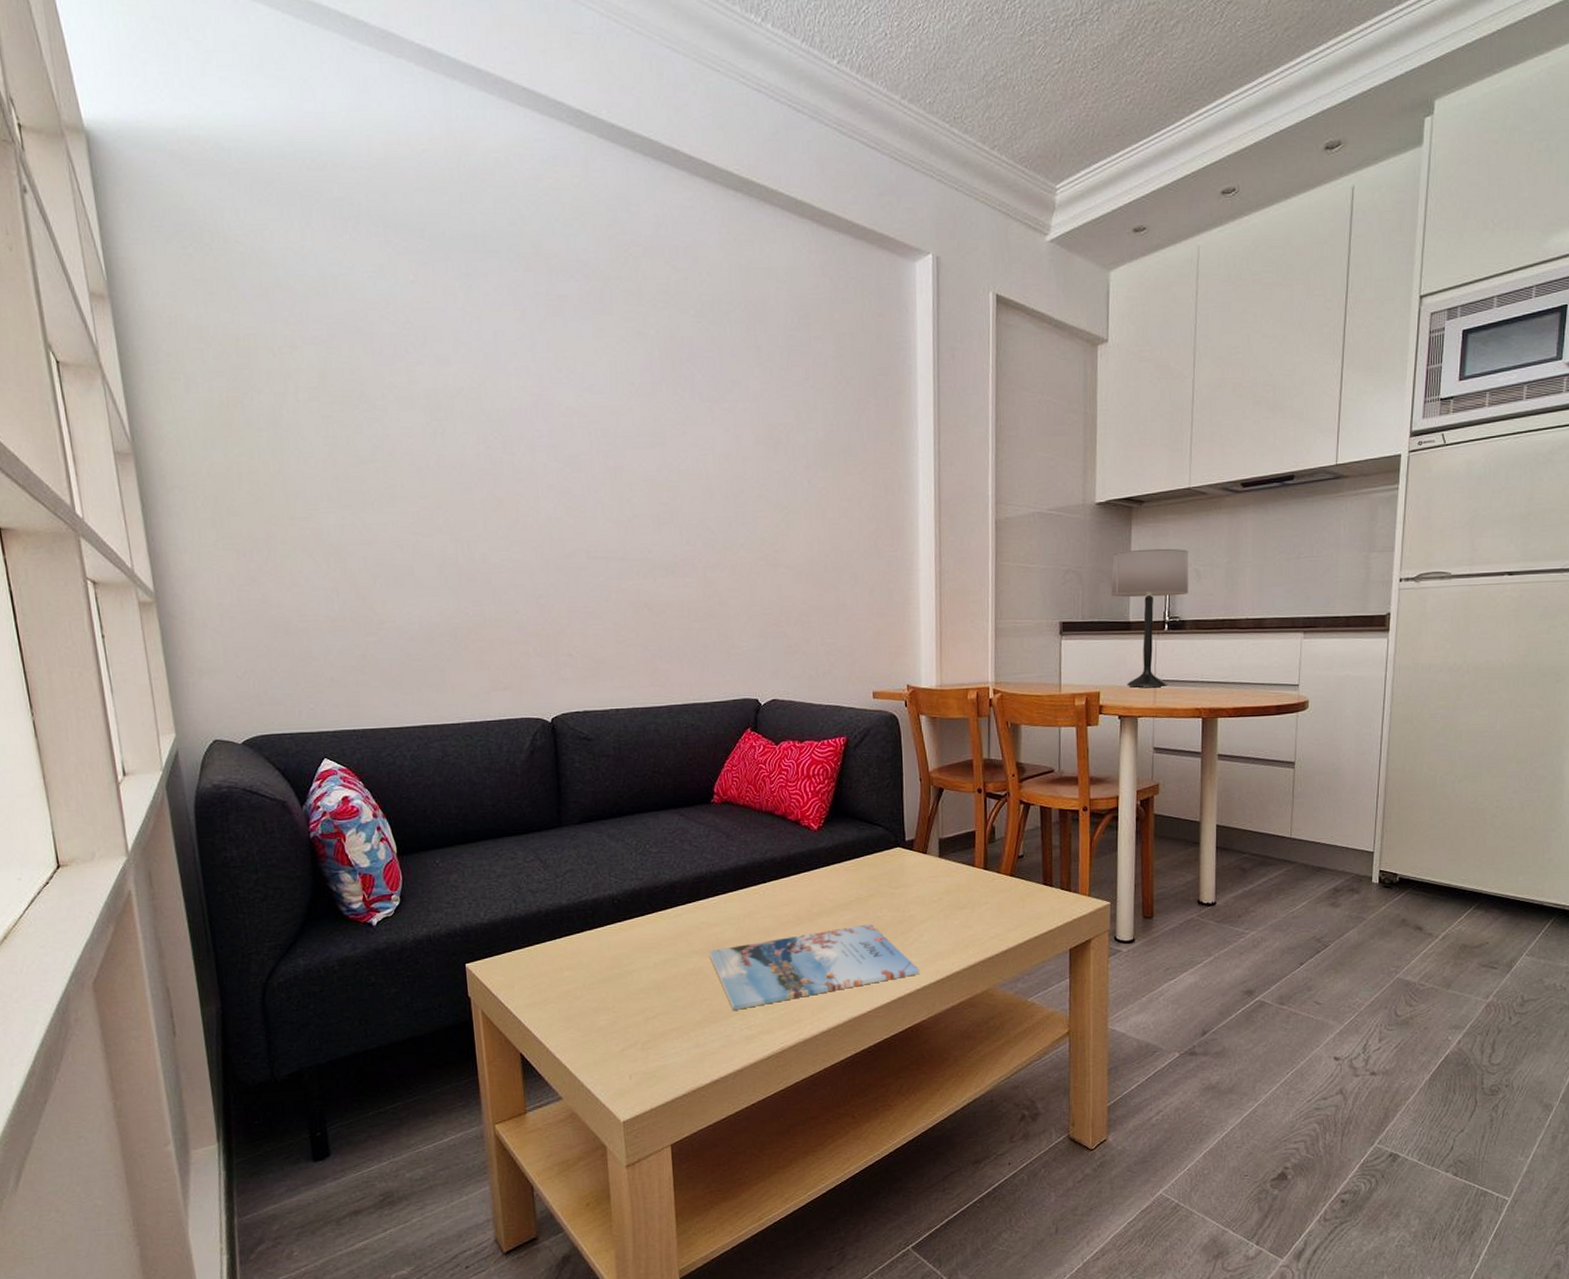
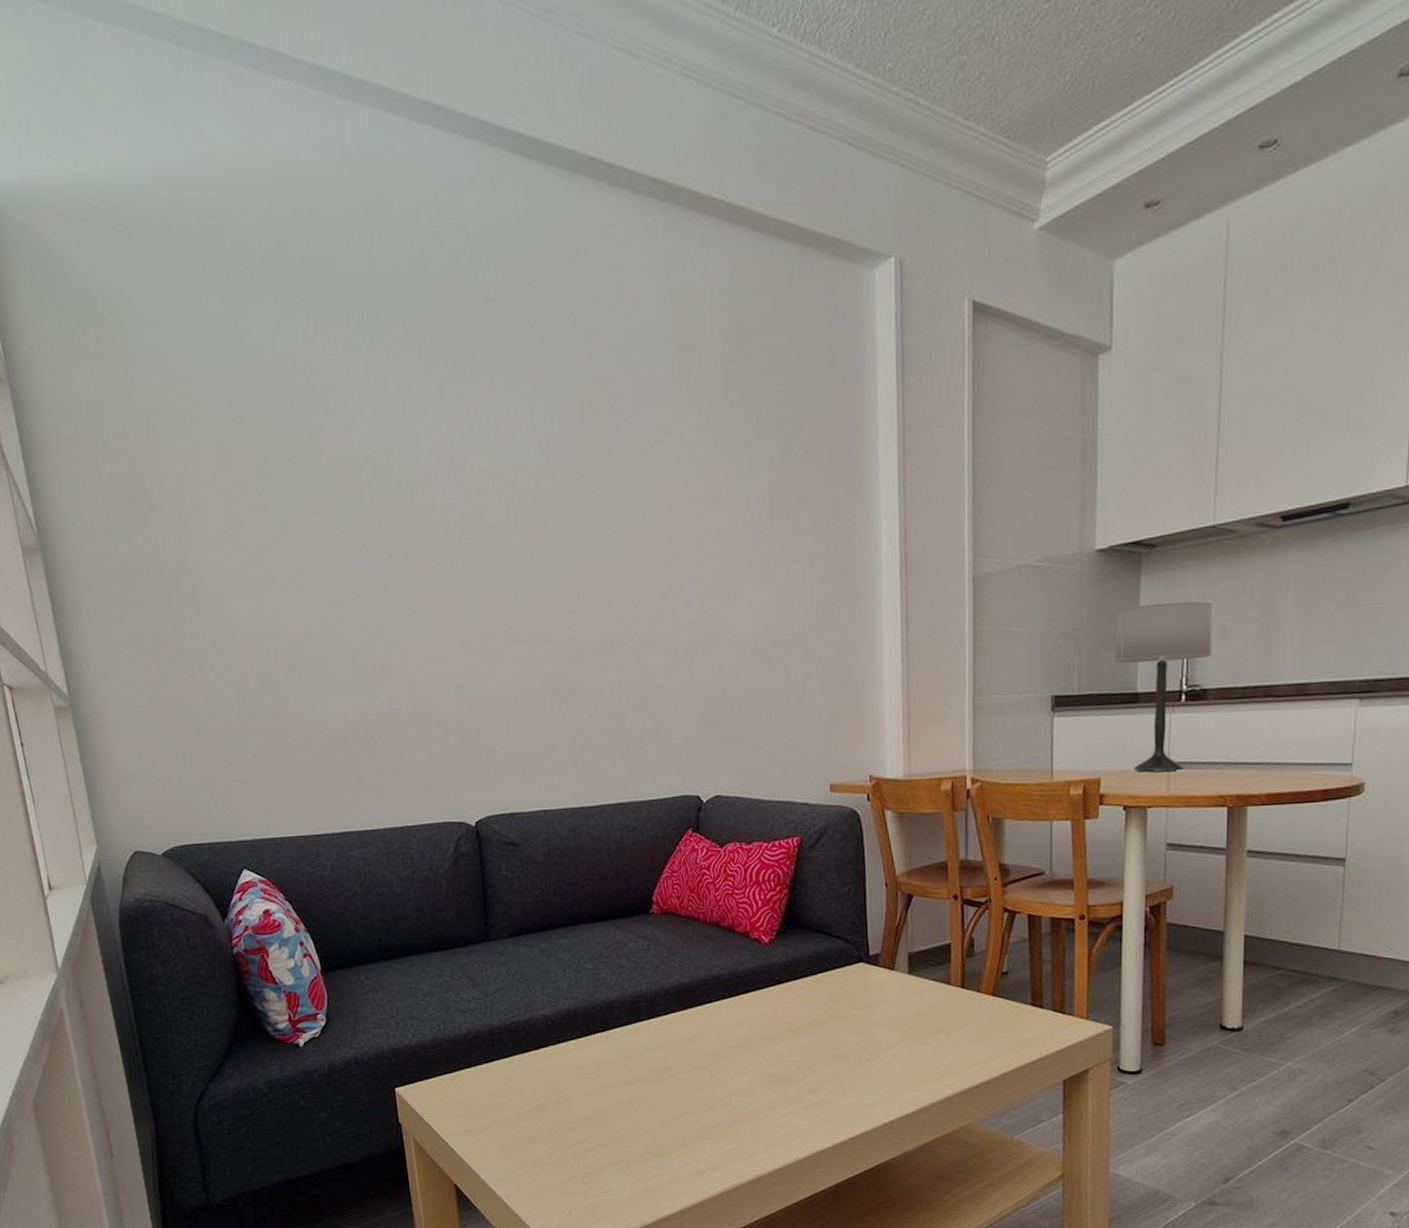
magazine: present [709,924,919,1010] -> none [651,1049,887,1143]

